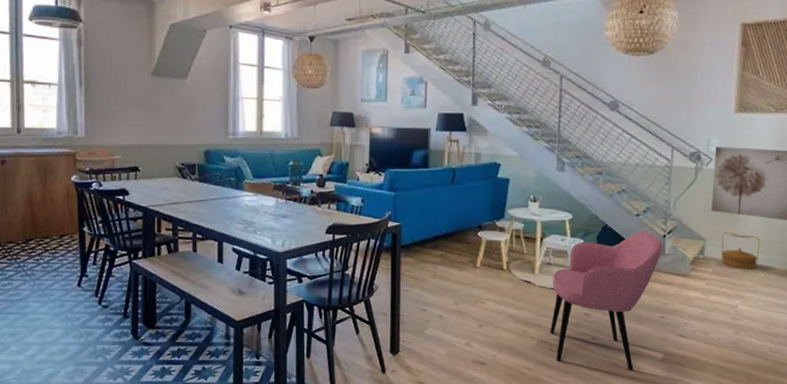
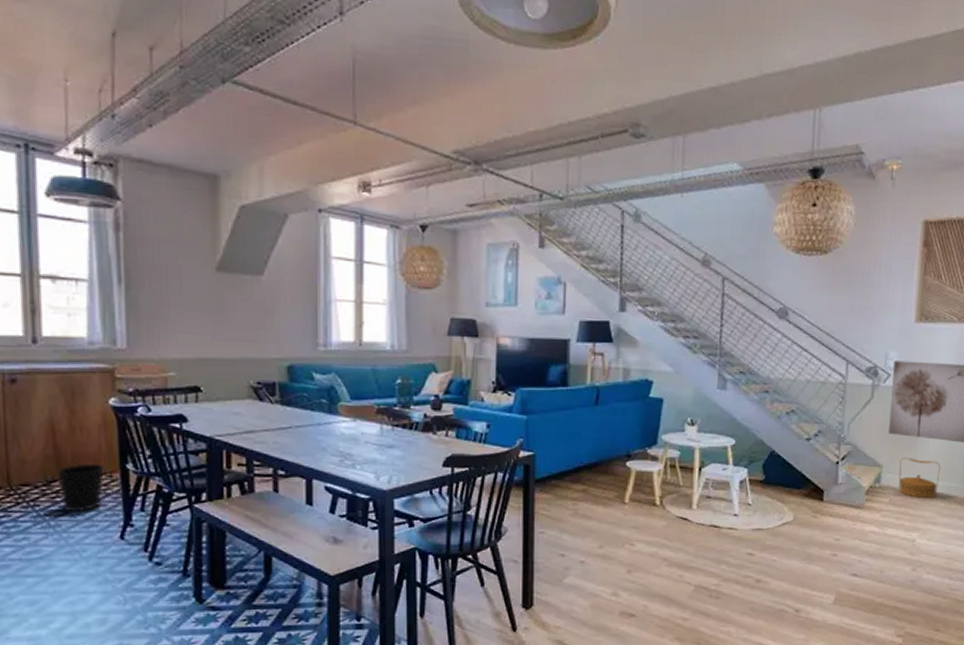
wastebasket: none [33,226,67,264] -> present [57,463,104,512]
armchair: present [550,232,662,371] -> none [710,458,835,617]

